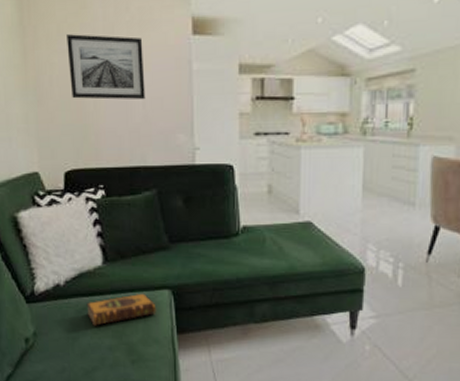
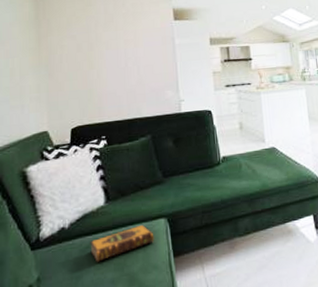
wall art: present [67,34,146,100] -> none [75,23,139,71]

